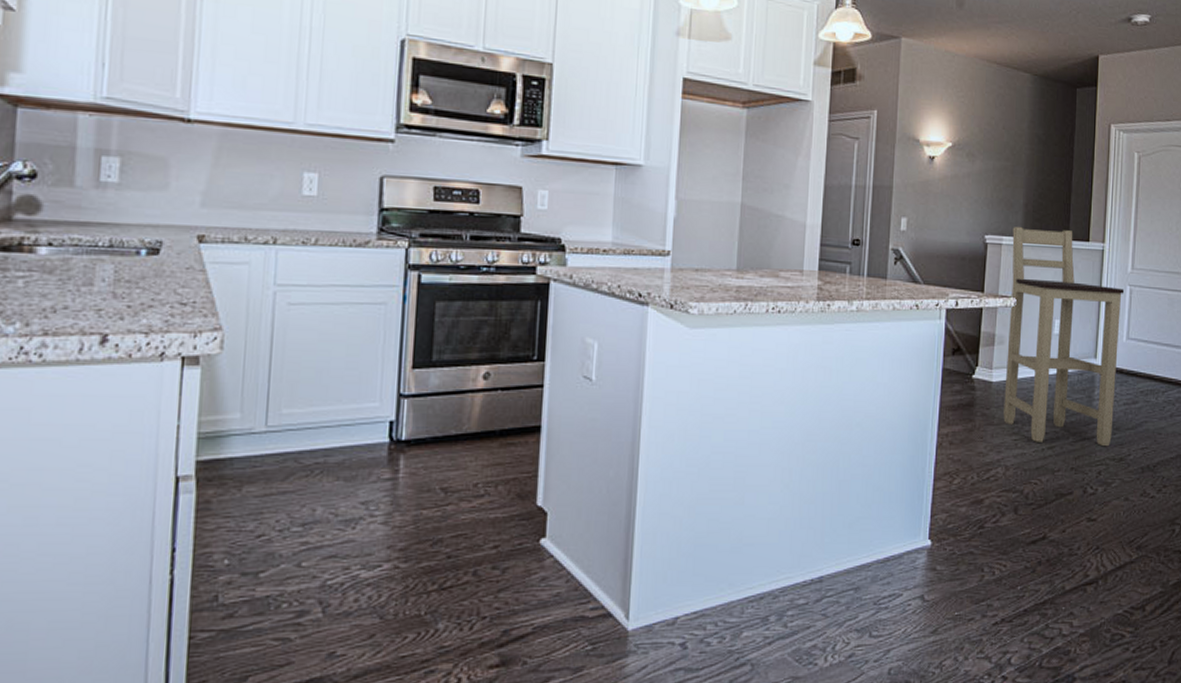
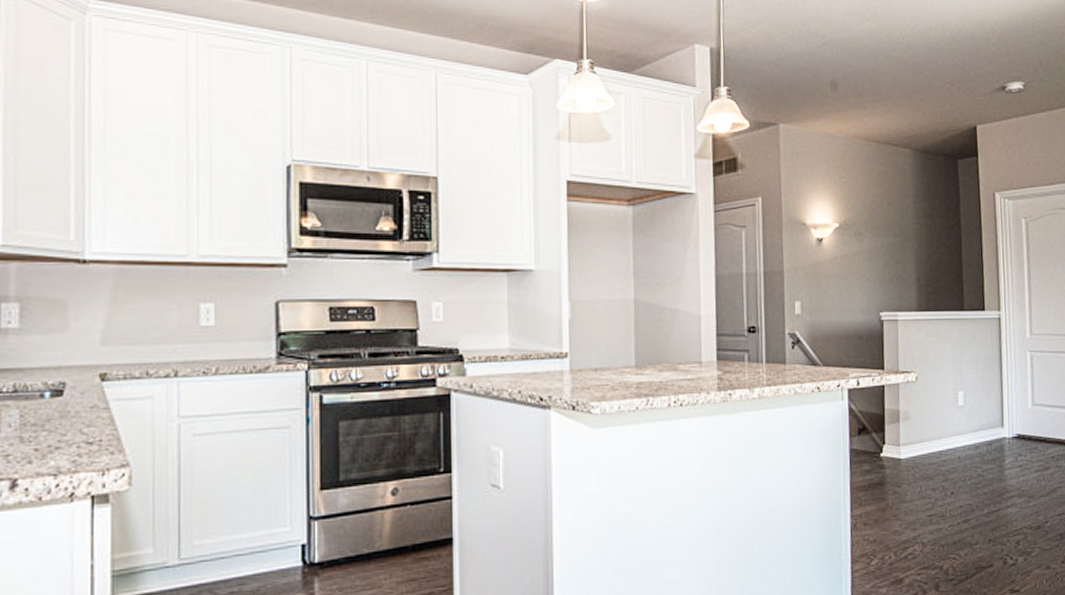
bar stool: present [1003,227,1125,447] -> none [907,301,1027,517]

